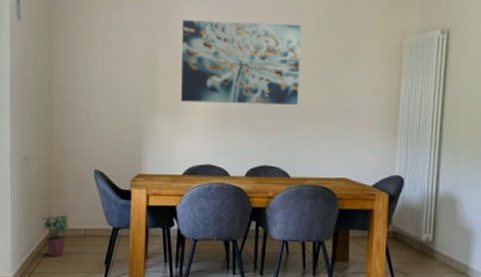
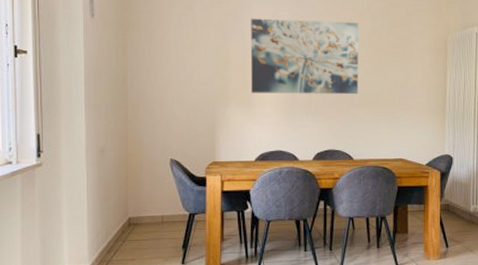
potted plant: present [43,214,69,257] -> none [120,203,147,245]

